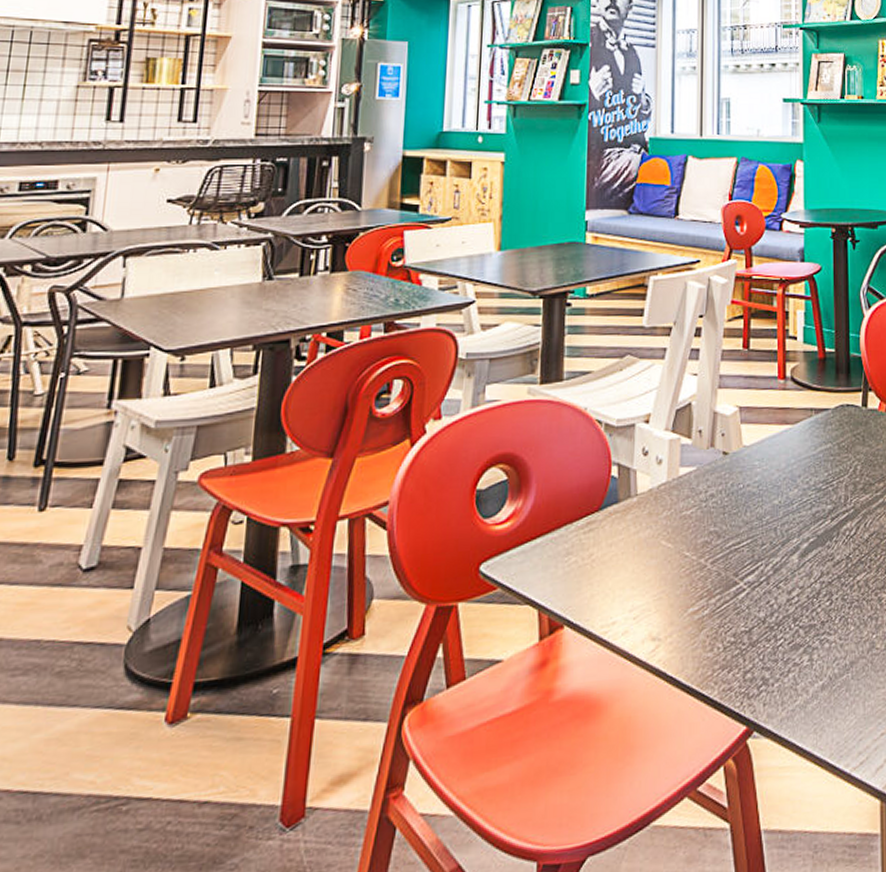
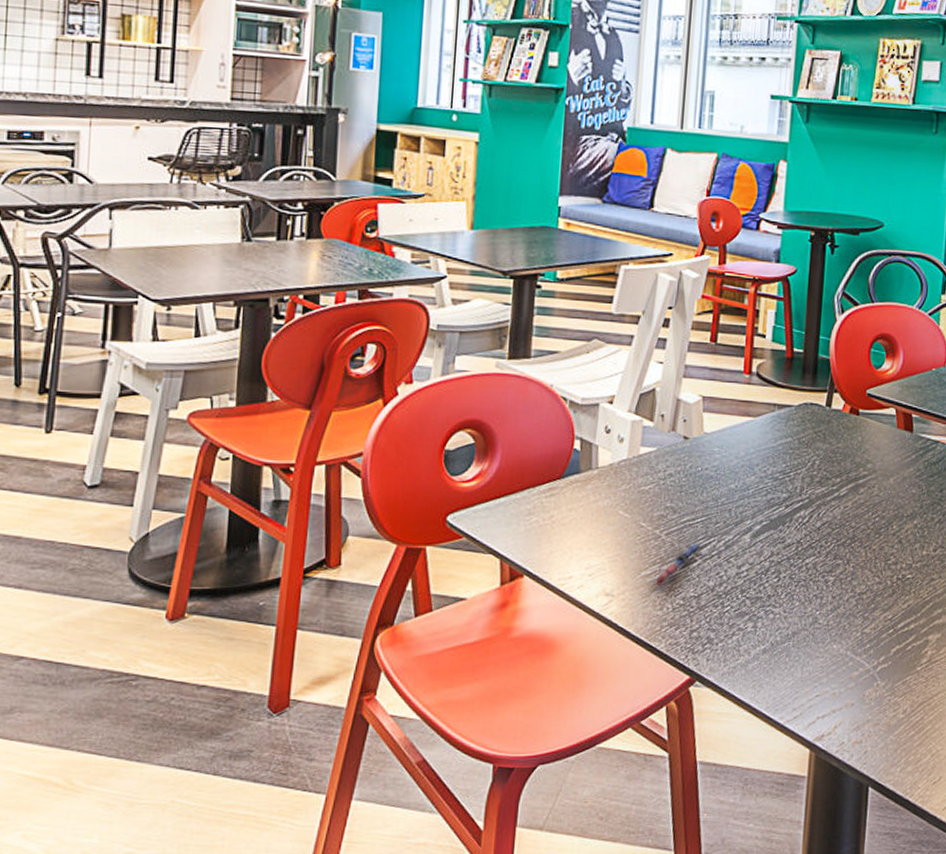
pen: none [703,567,750,624] -> present [655,541,703,587]

